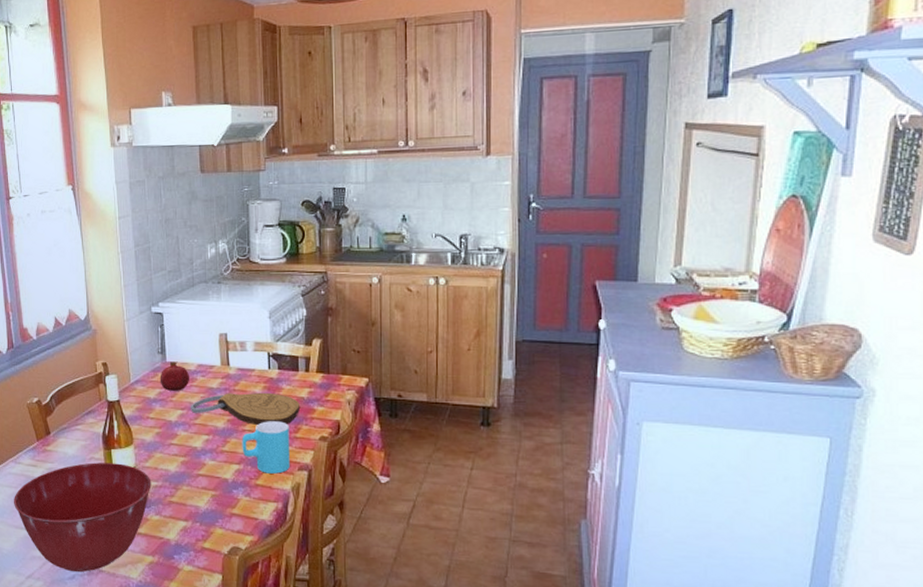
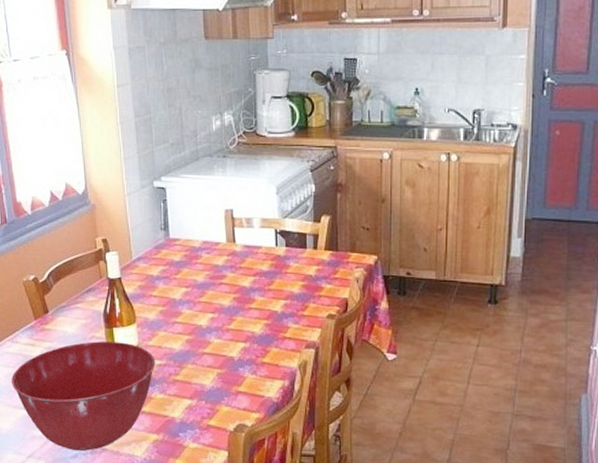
fruit: present [160,361,190,391] -> none [163,238,195,268]
cutting board: present [191,392,299,425] -> none [195,270,307,303]
cup: present [242,421,290,474] -> none [248,299,297,352]

